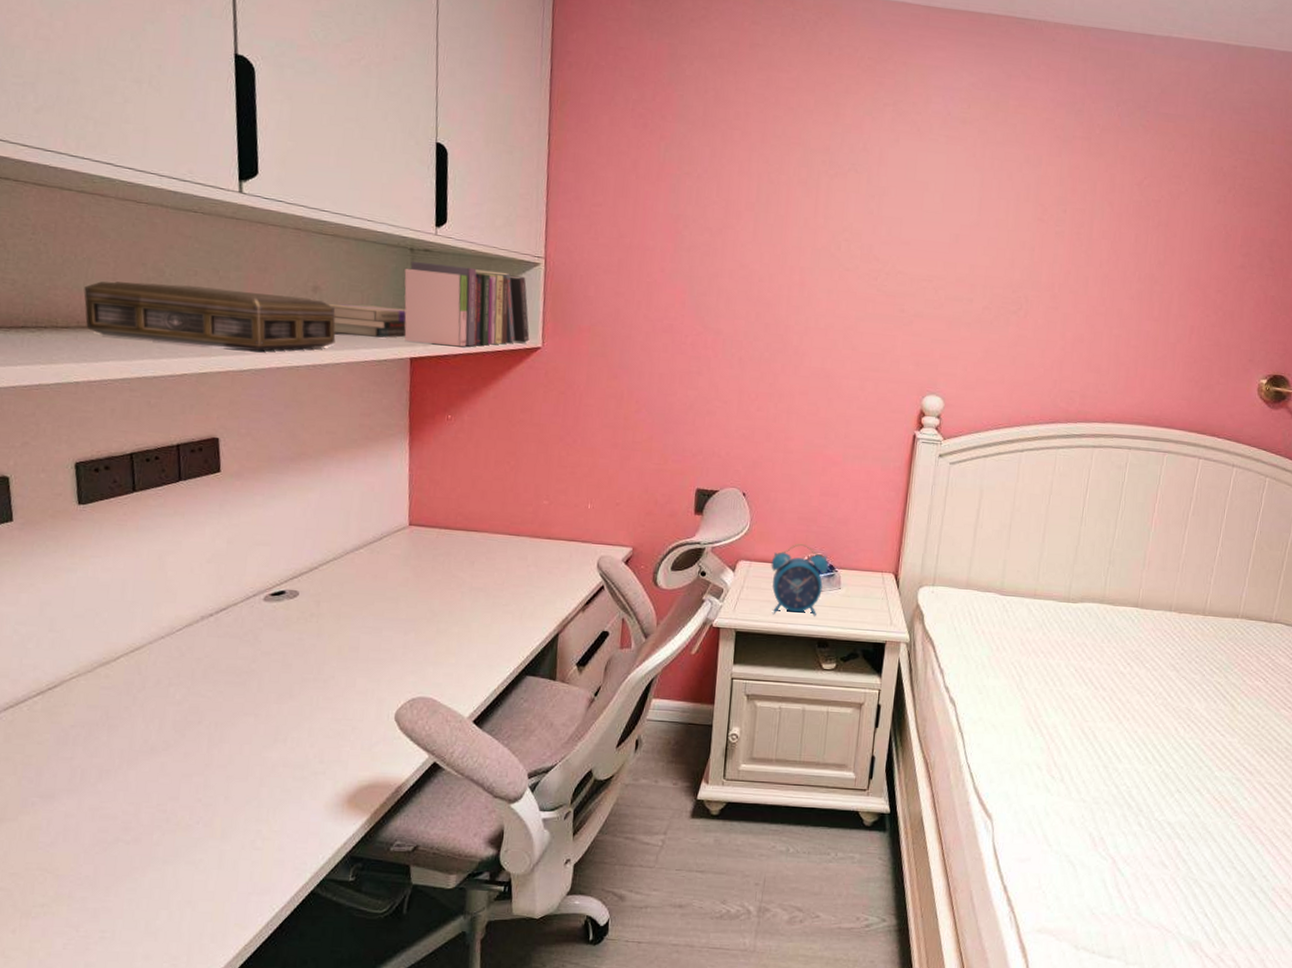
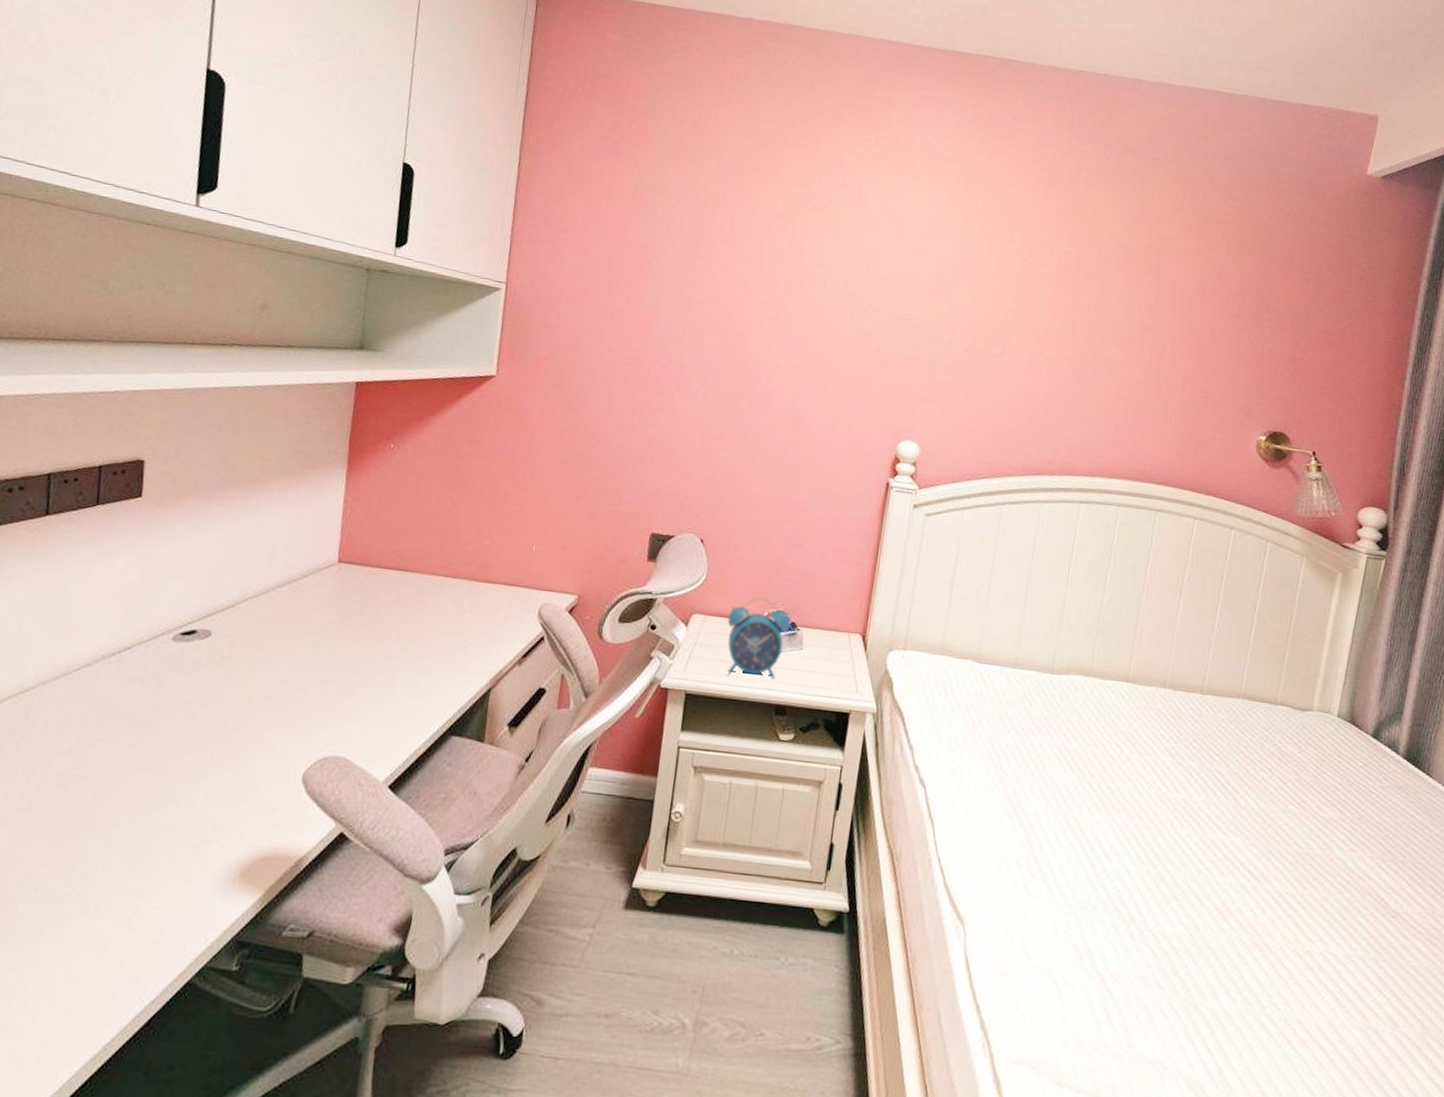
decorative box: present [83,281,336,351] -> none [19,291,283,370]
books: present [328,303,407,339] -> none [275,323,357,361]
books: present [404,262,530,347] -> none [352,282,485,373]

